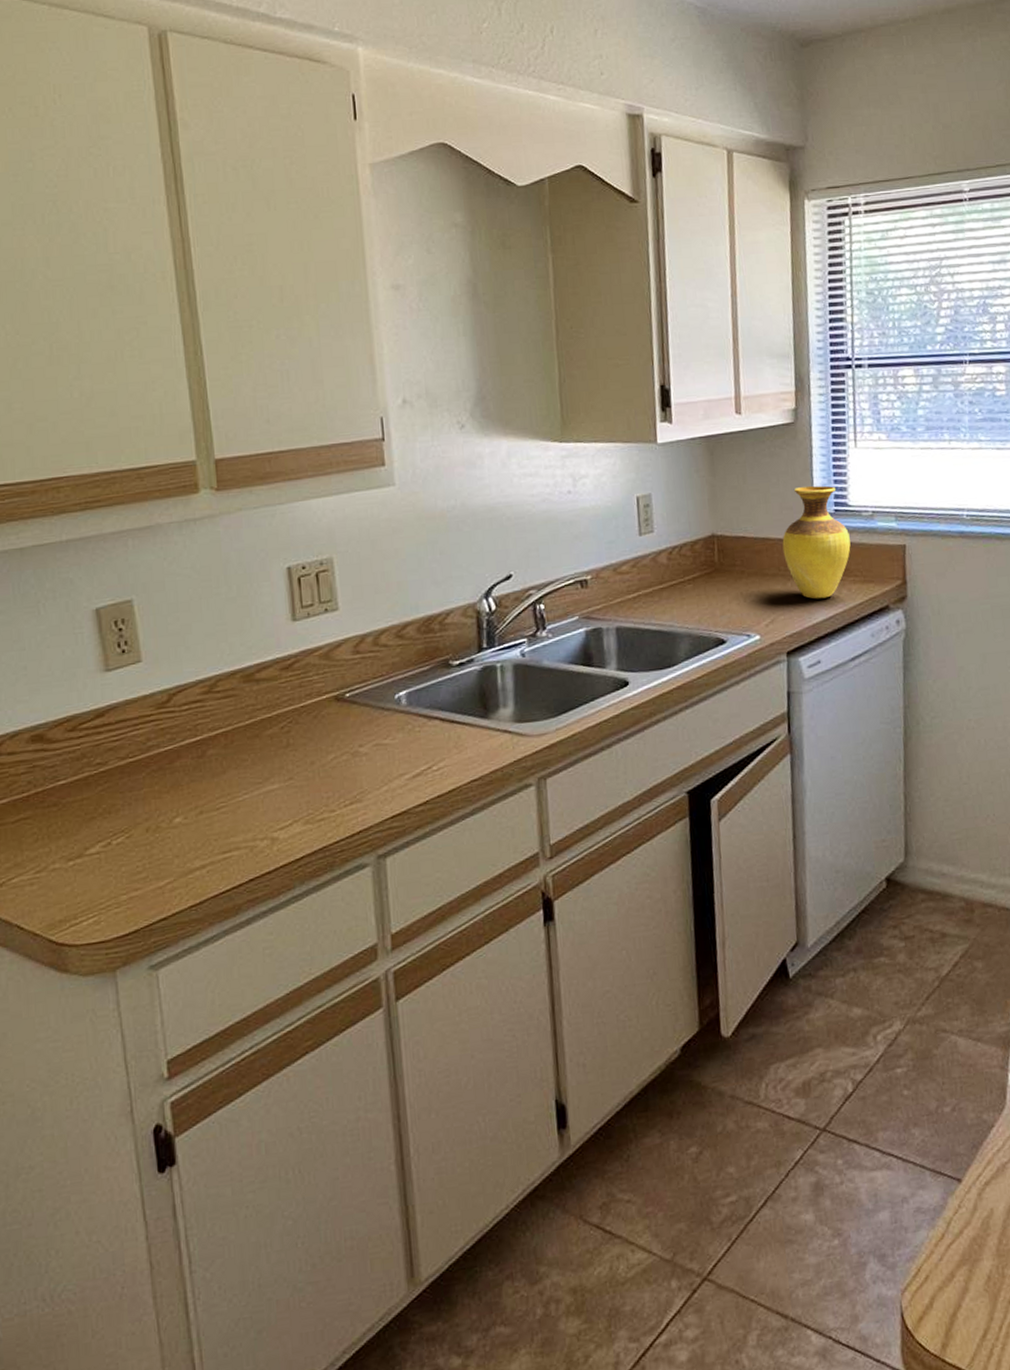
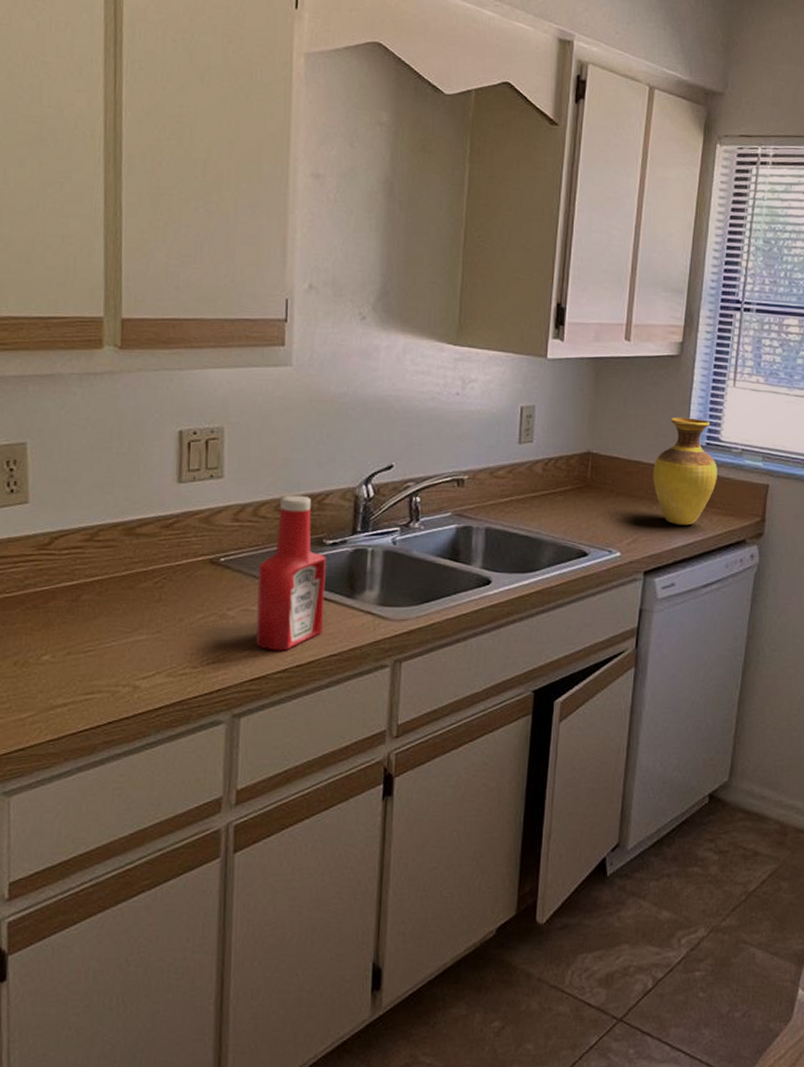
ketchup bottle: none [386,618,461,784] -> present [256,495,326,651]

